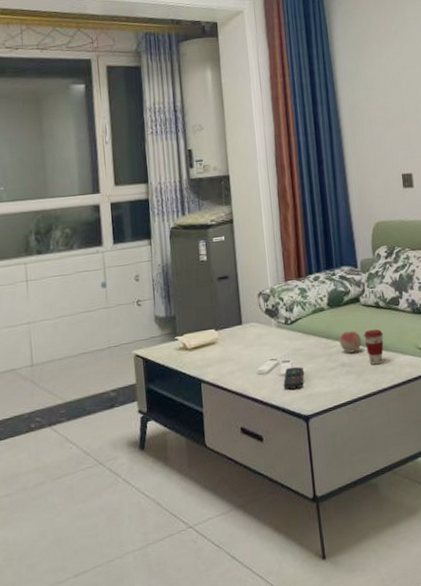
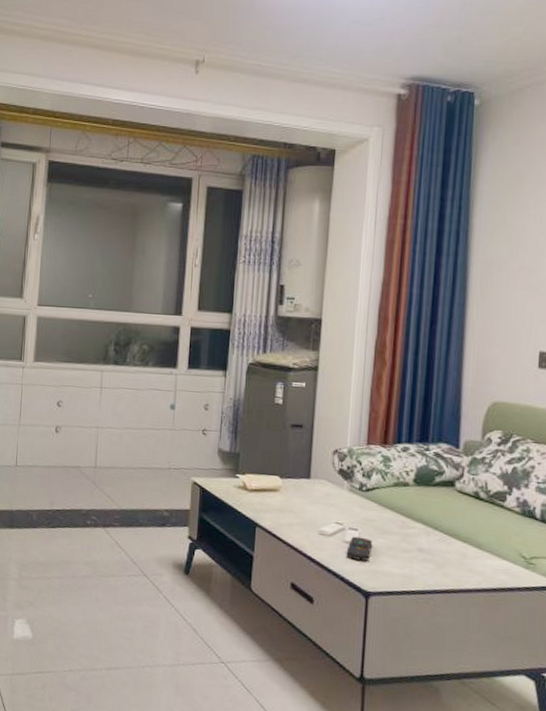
fruit: present [339,331,362,353] -> none [421,515,449,540]
coffee cup: present [364,329,384,365] -> none [452,520,479,561]

